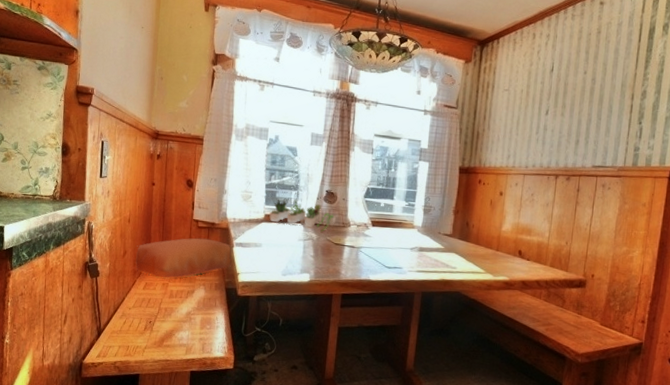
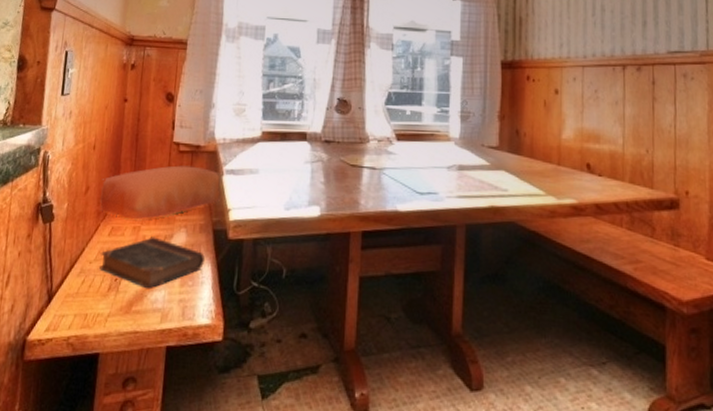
book: none [137,291,219,330] -> present [99,237,204,290]
succulent plant: present [269,199,336,232] -> none [267,111,350,151]

